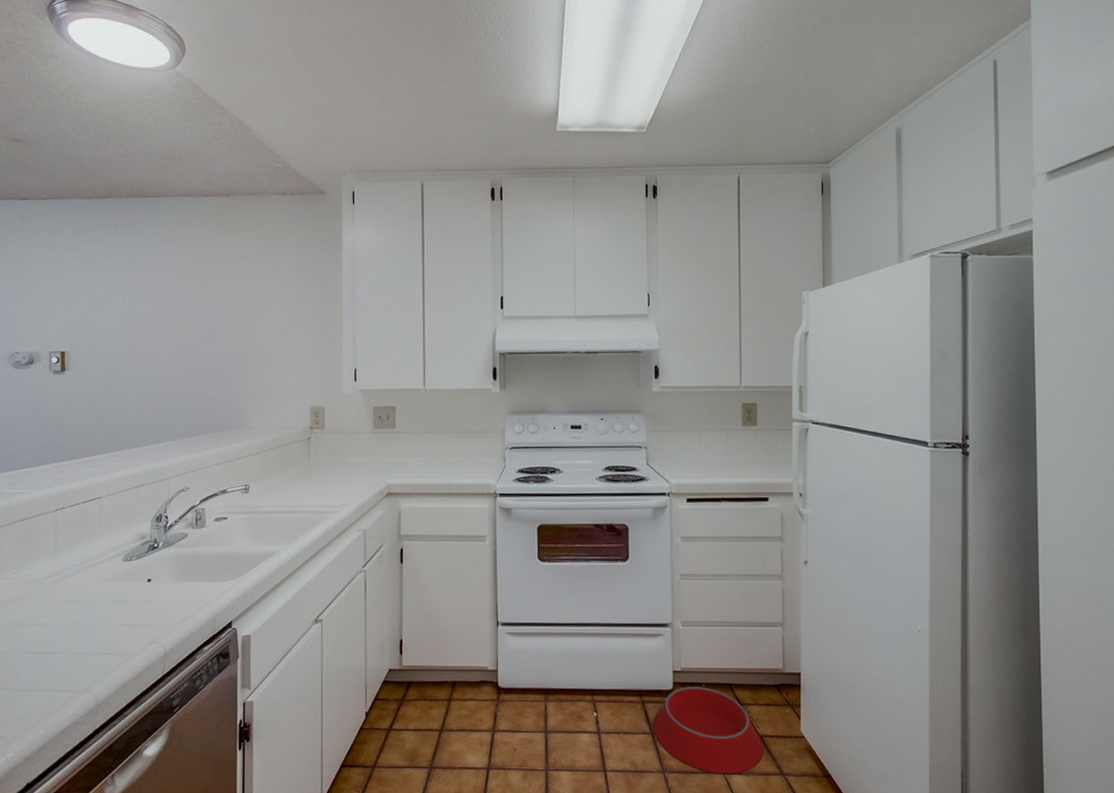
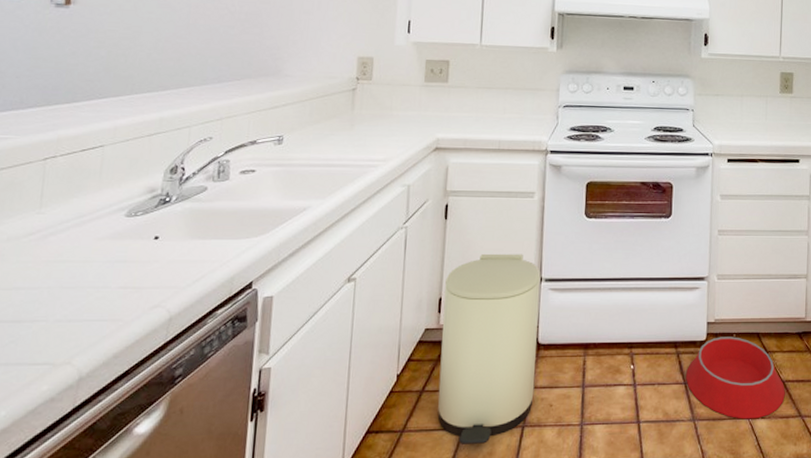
pedal bin: none [404,597,497,783] -> present [437,253,541,444]

